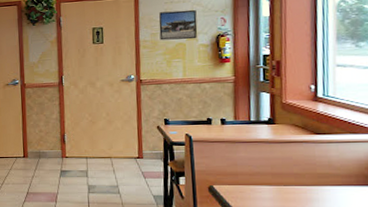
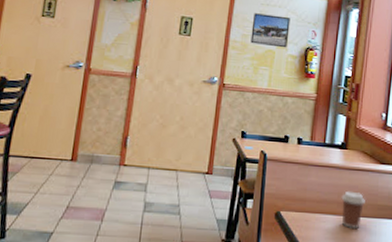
coffee cup: none [275,162,303,198] -> present [341,191,365,230]

